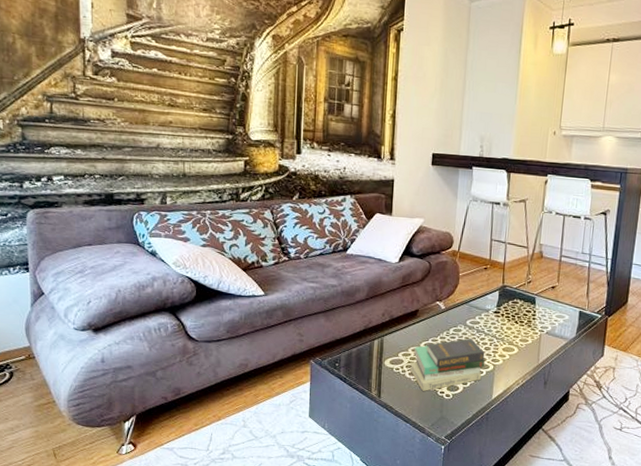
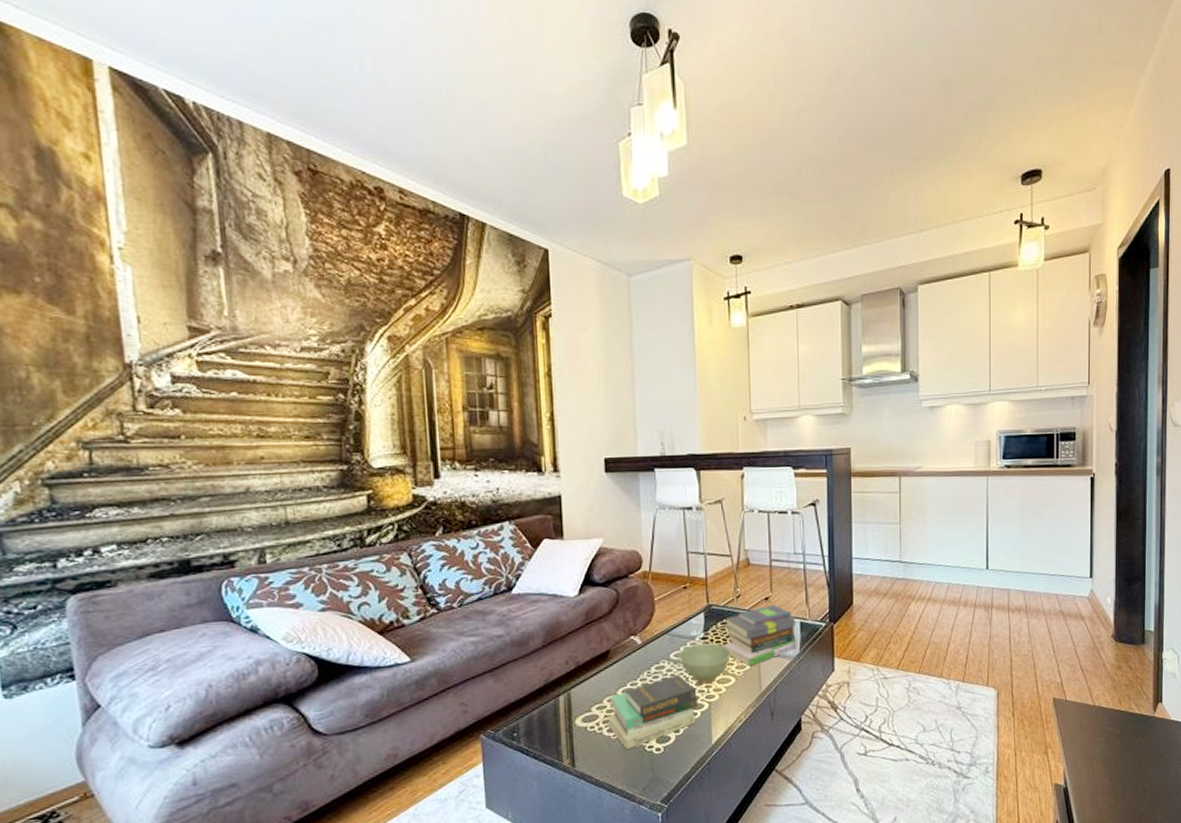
bowl: none [473,315,518,350] -> present [678,642,732,684]
books: none [511,293,576,341] -> present [723,604,797,667]

